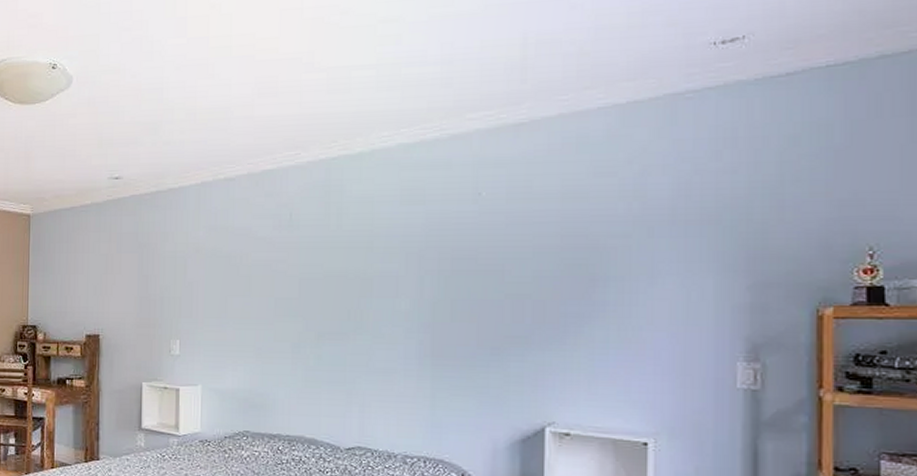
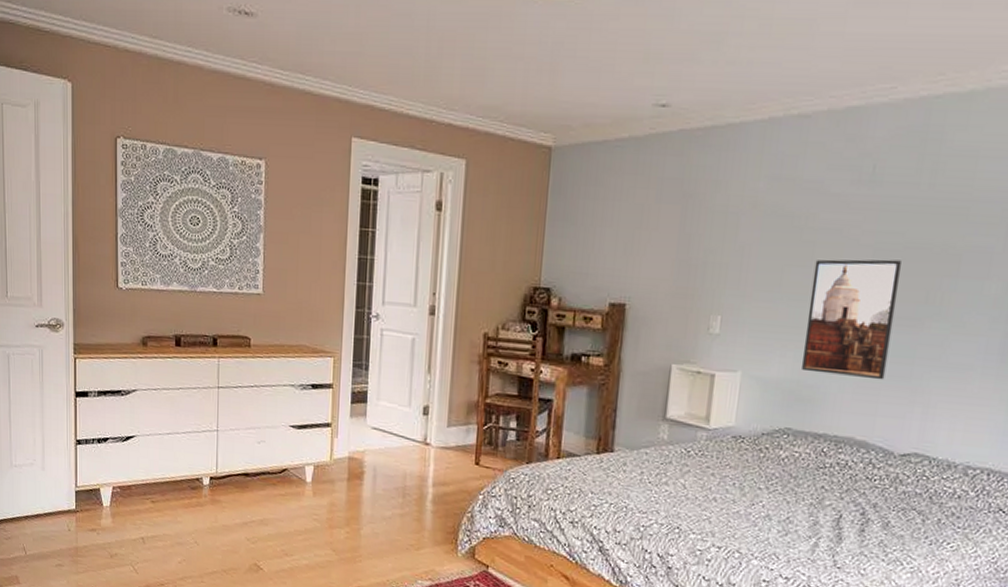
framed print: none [251,286,325,386] -> present [801,259,902,380]

